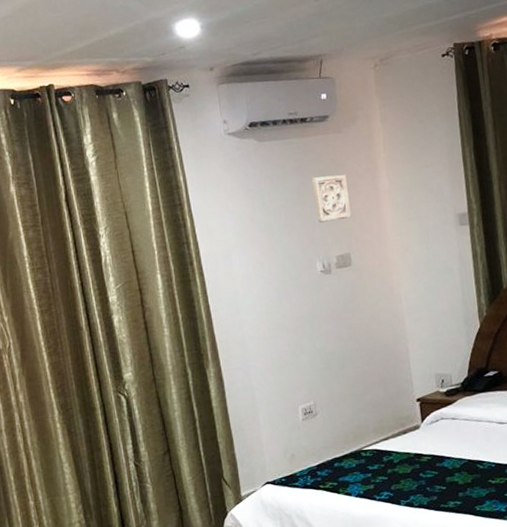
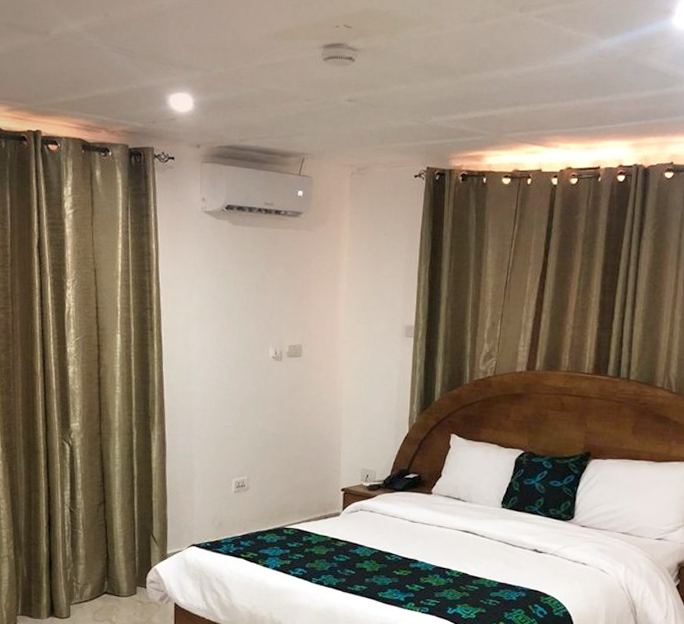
wall ornament: present [311,174,352,223] -> none [276,268,310,313]

